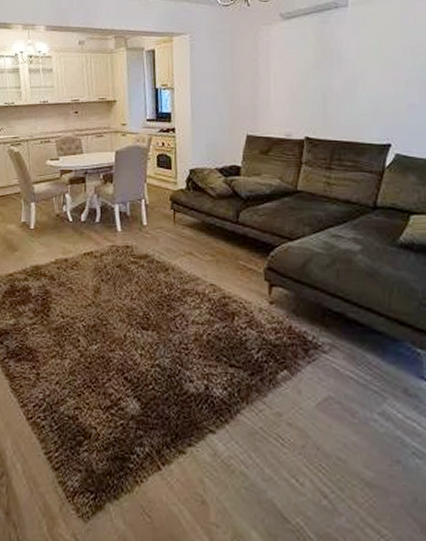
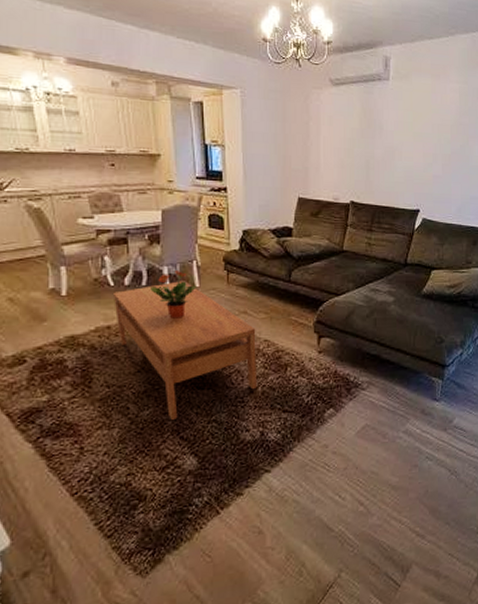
coffee table: none [70,219,202,360] -> present [112,281,256,421]
potted plant: none [103,209,145,256] -> present [150,271,198,319]

